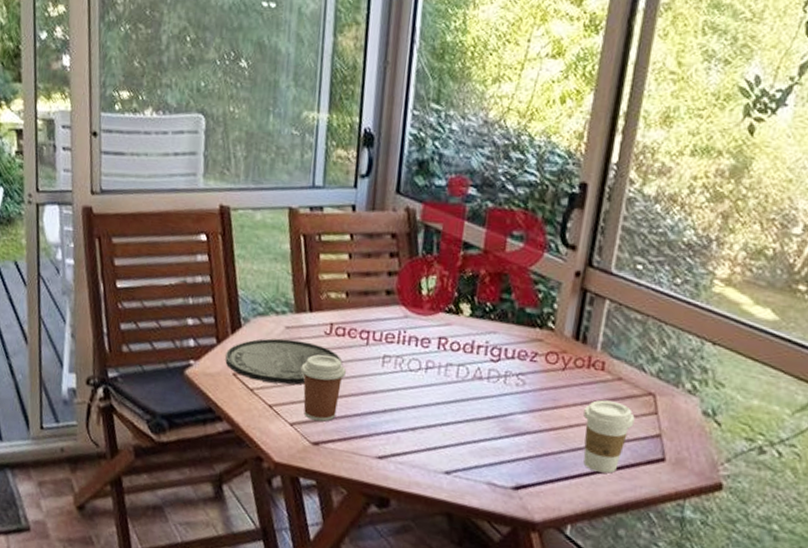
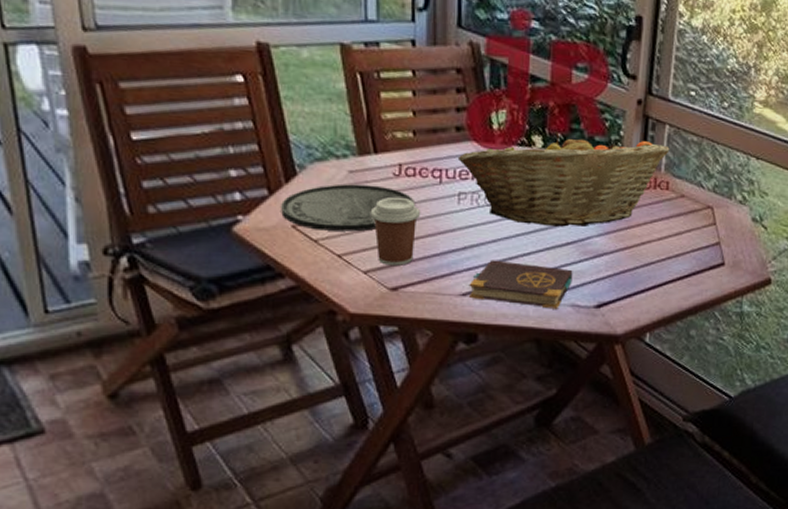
book: none [384,425,492,485] -> present [468,260,573,309]
fruit basket: none [385,300,609,402] -> present [457,131,670,227]
coffee cup: present [583,400,635,474] -> none [654,216,697,282]

